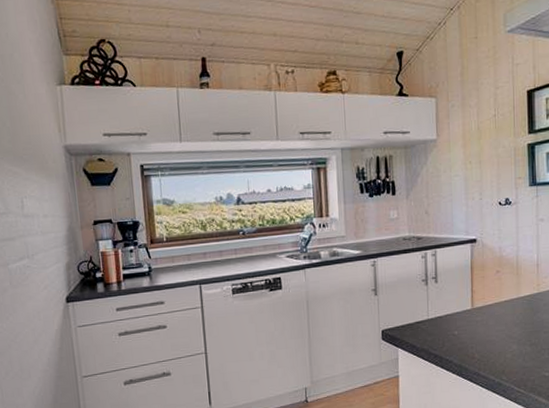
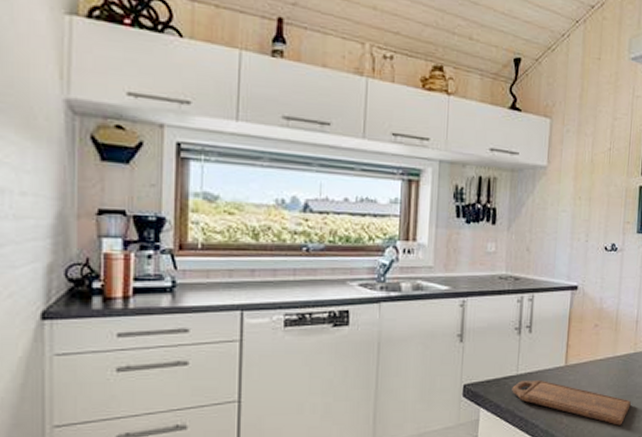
cutting board: none [425,322,539,358] -> present [512,379,631,425]

